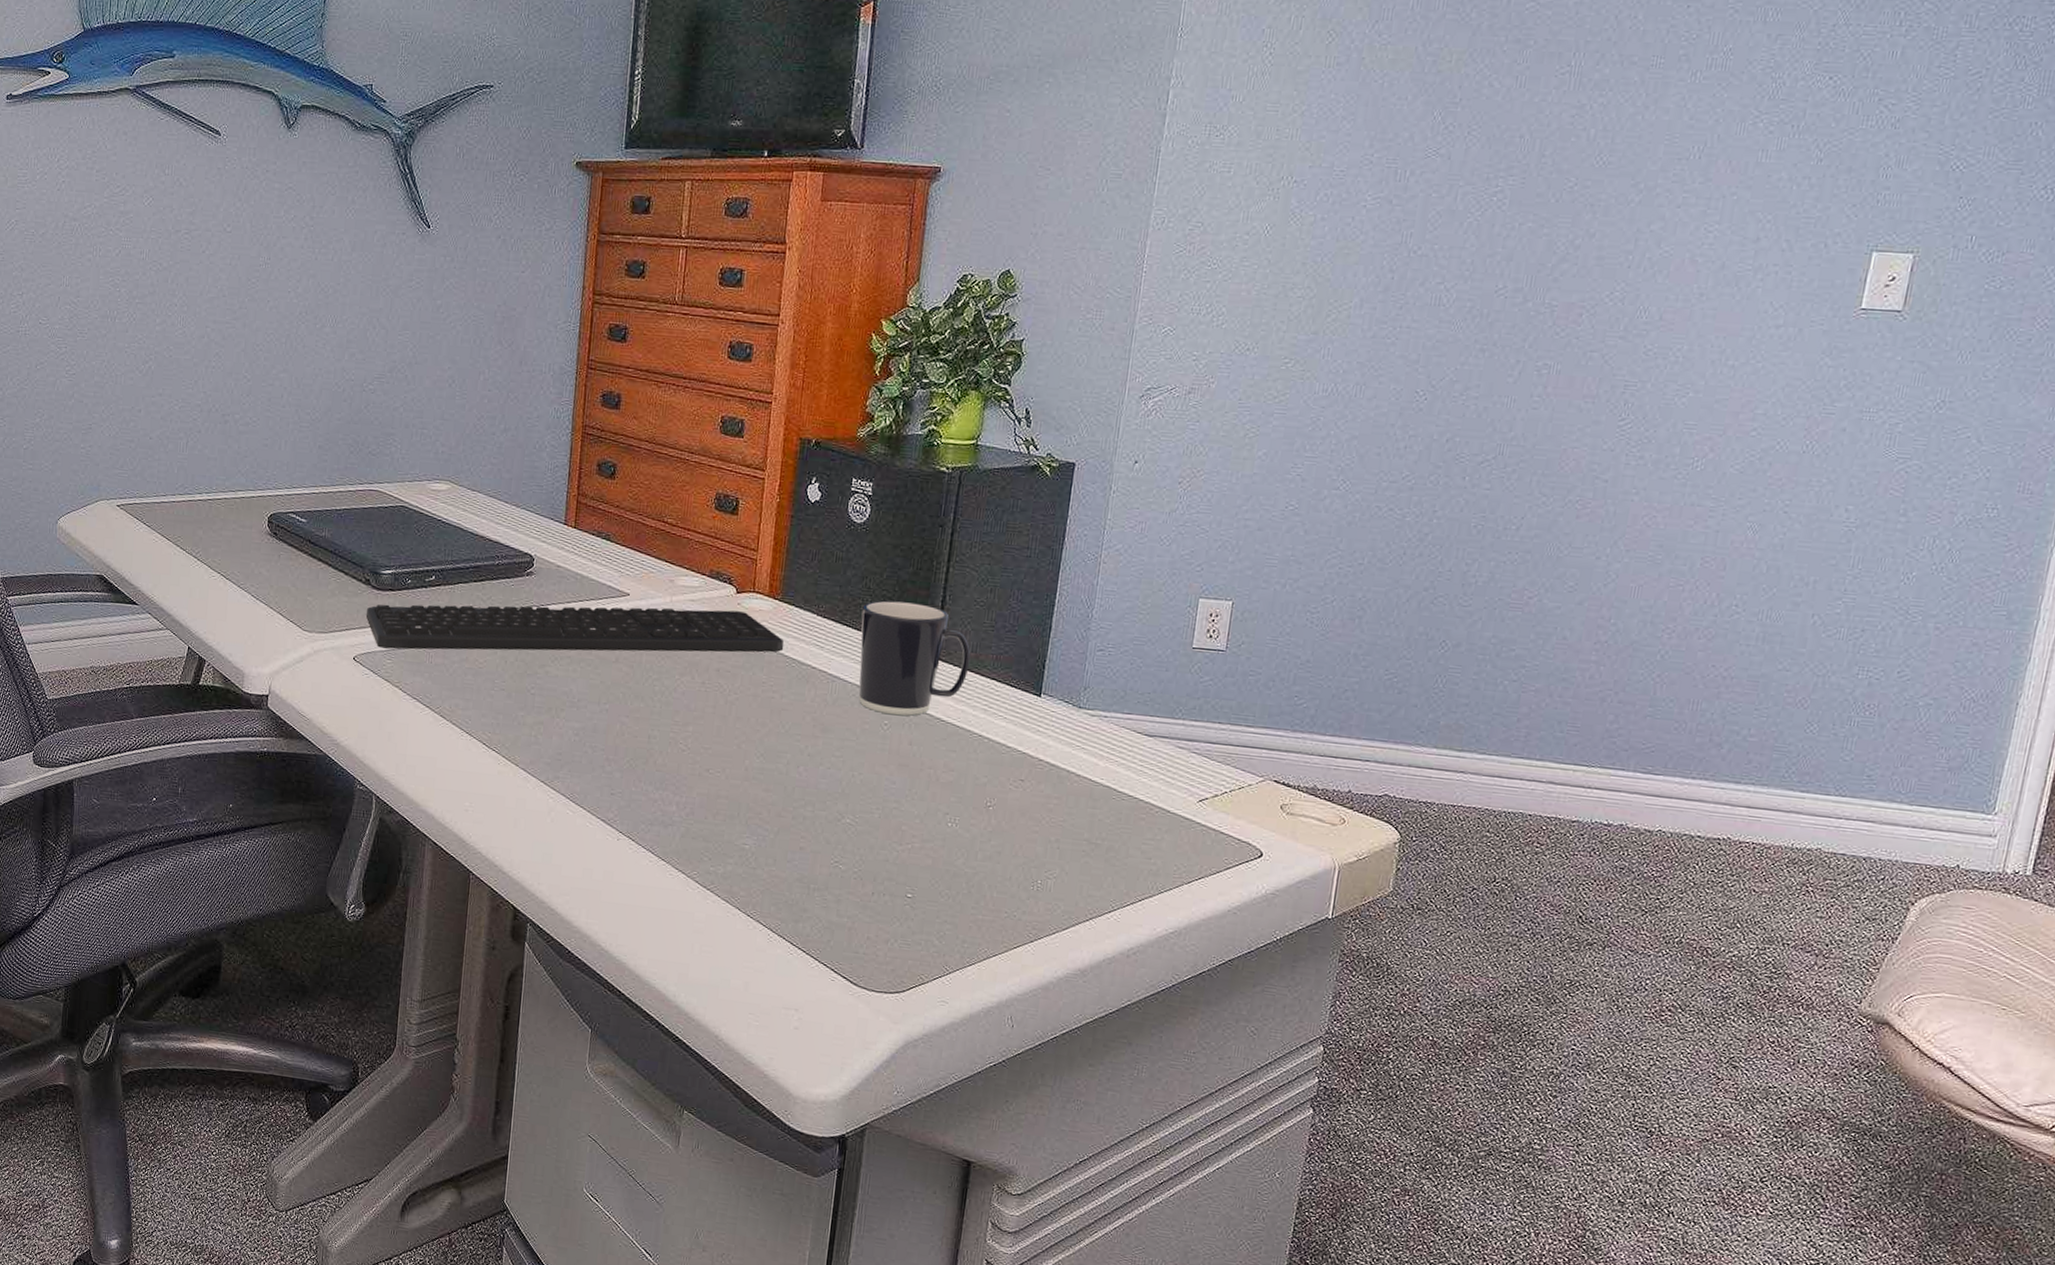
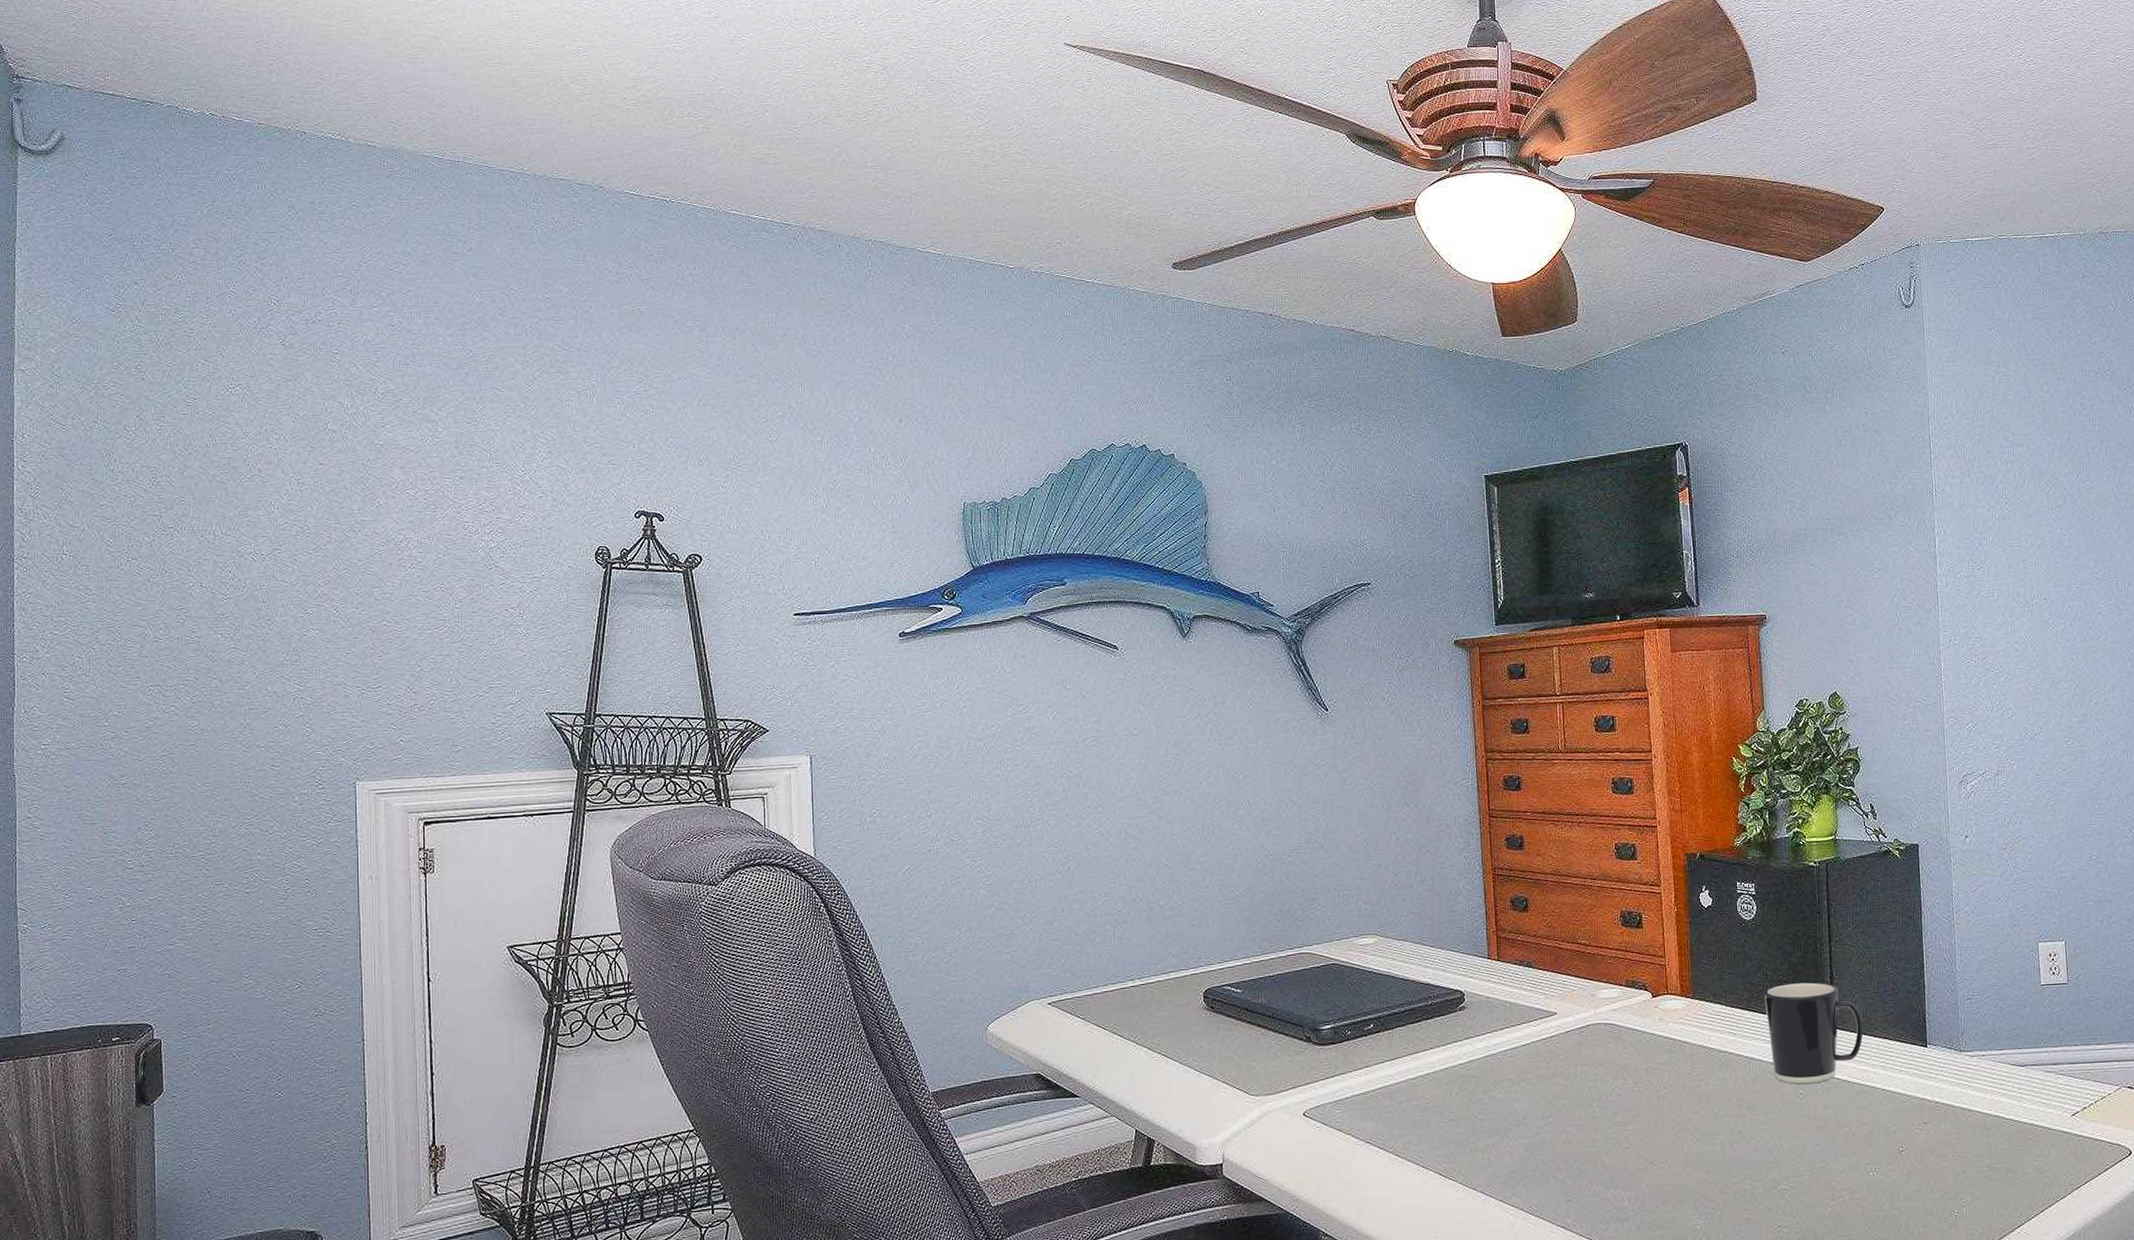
computer keyboard: present [366,604,784,653] -> none [1311,1013,1701,1100]

